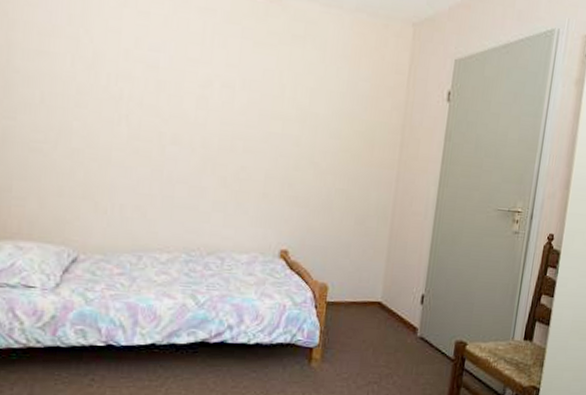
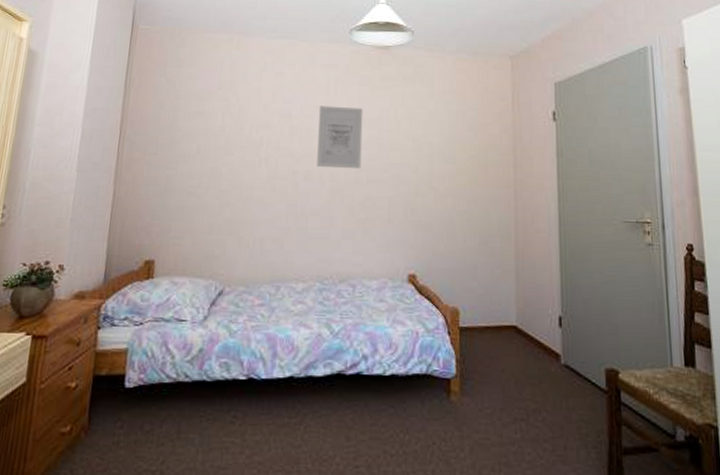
wall art: none [187,58,244,137] -> present [317,105,363,170]

